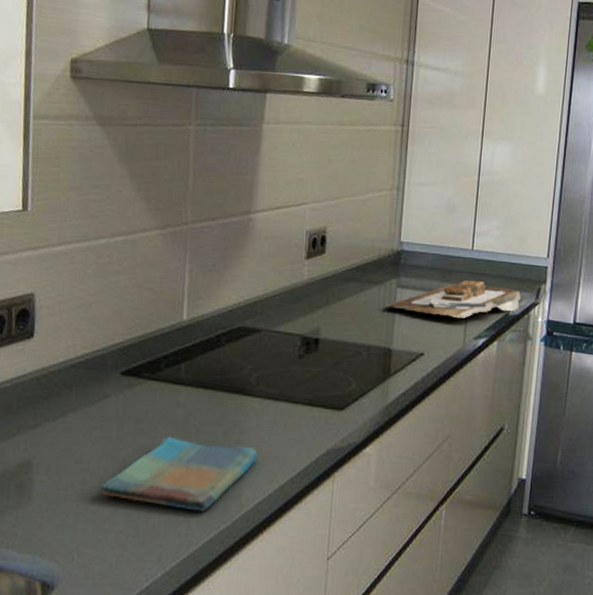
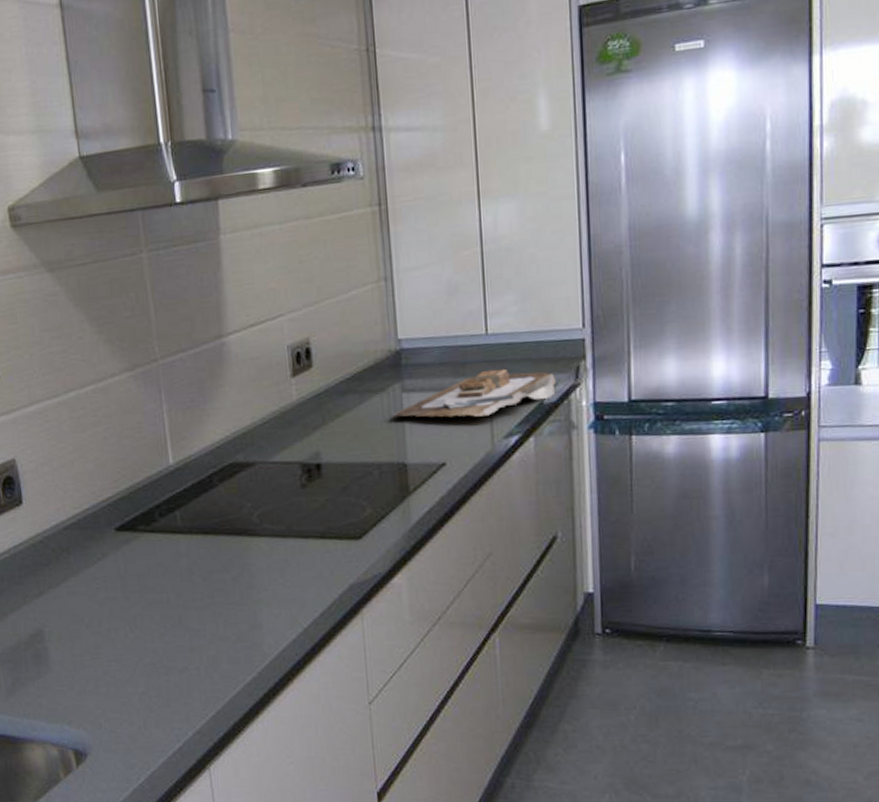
dish towel: present [101,436,259,513] -> none [116,589,275,666]

